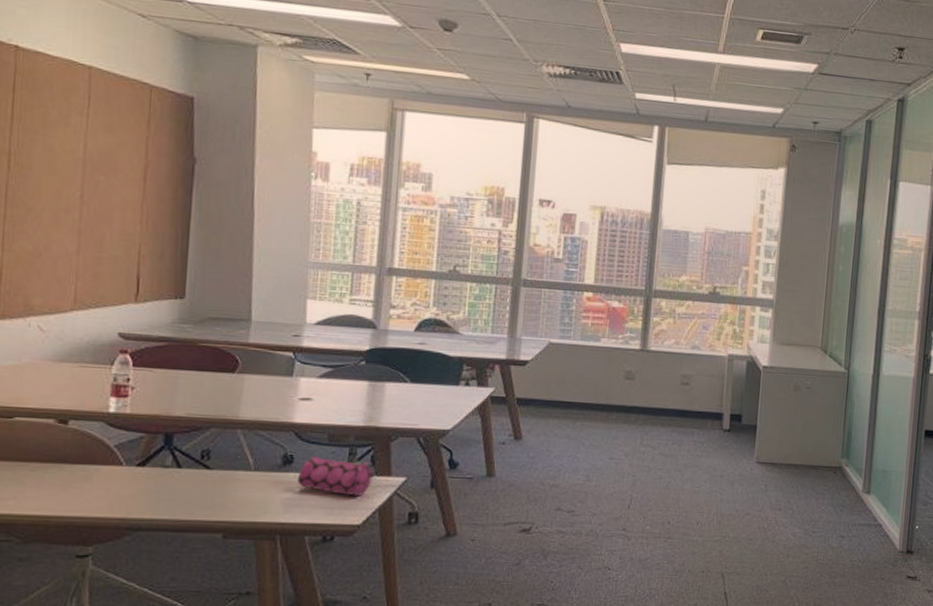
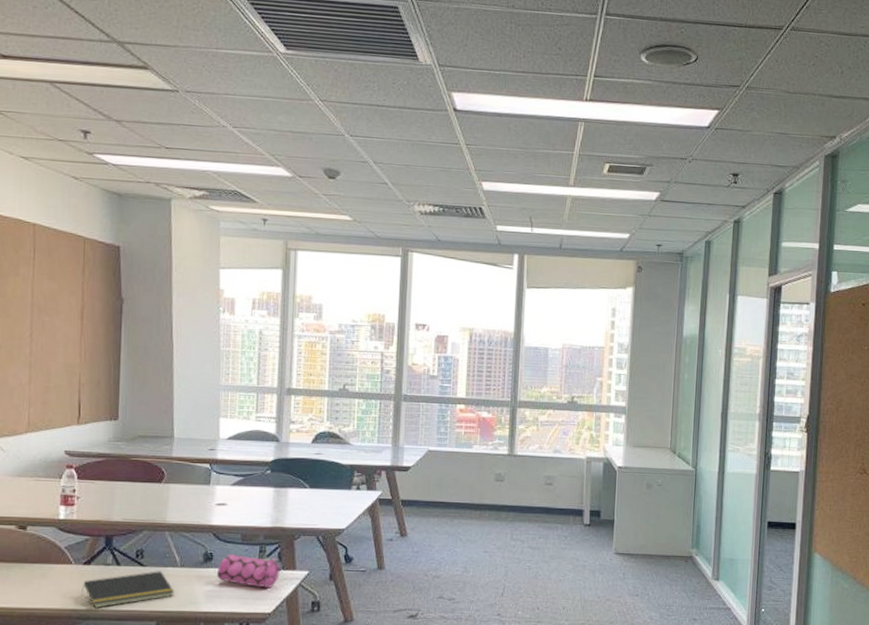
notepad: none [133,475,246,518] -> present [81,571,174,609]

